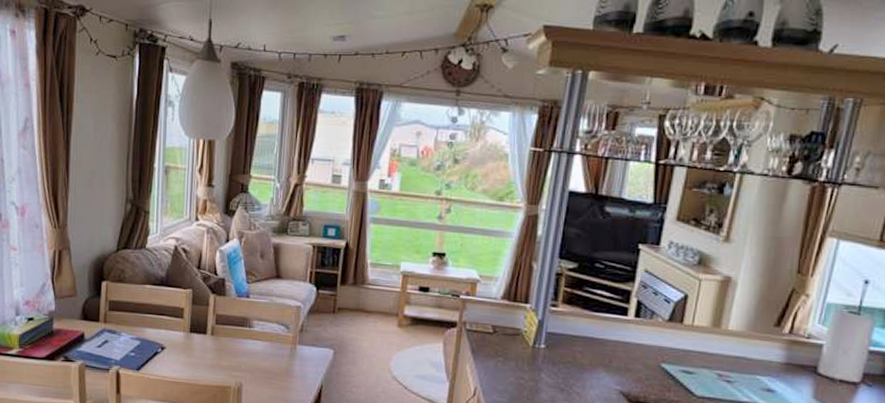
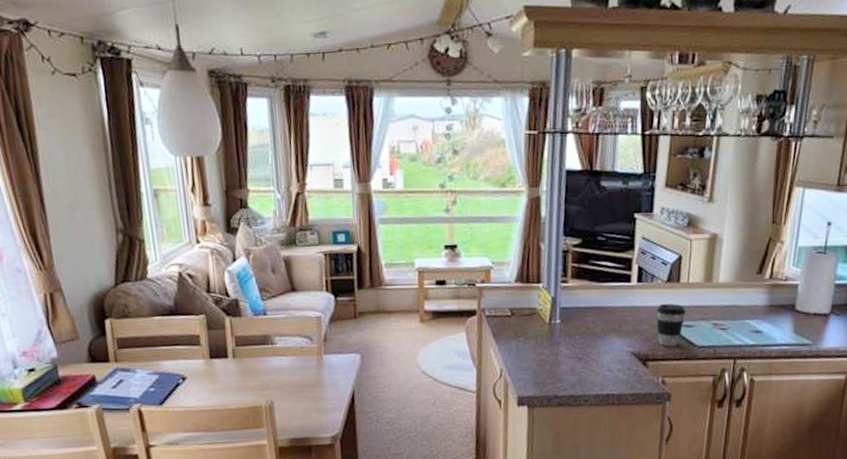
coffee cup: none [651,344,687,392] -> present [656,303,686,347]

